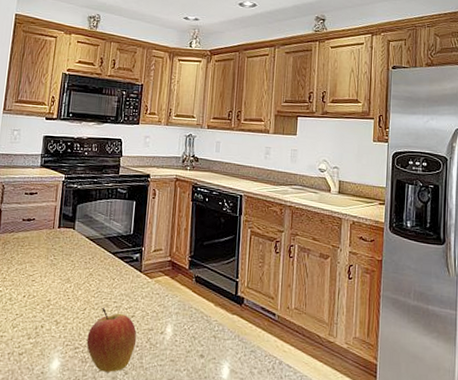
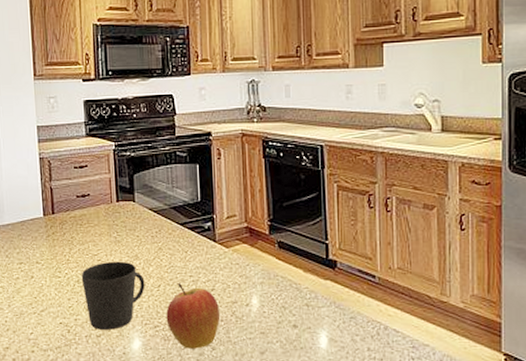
cup: none [13,282,73,349] -> present [81,261,145,330]

